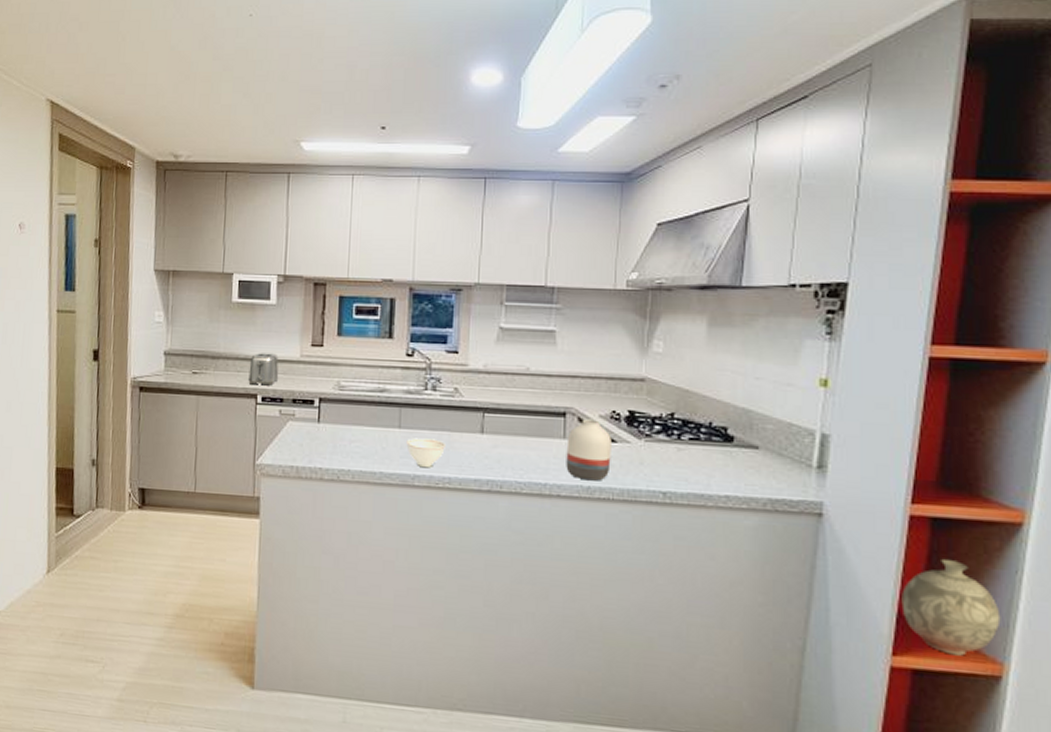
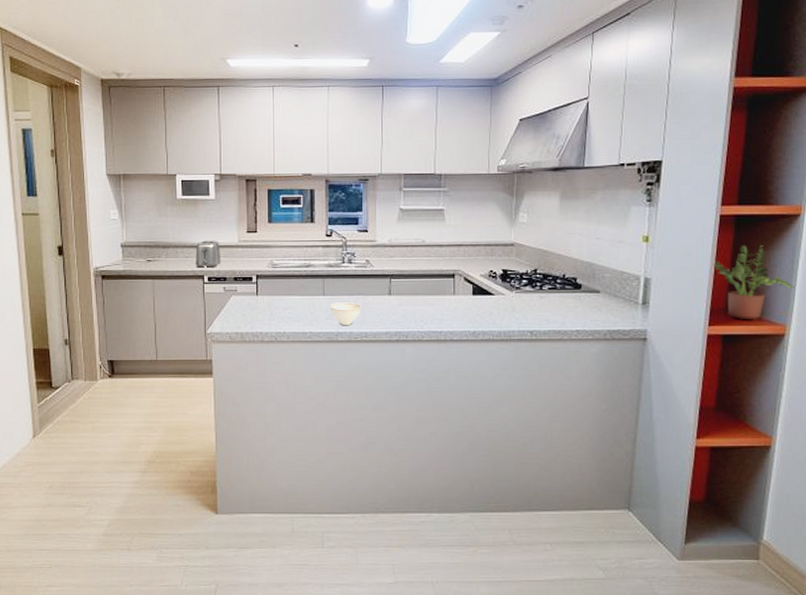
vase: present [566,419,612,481] -> none [456,278,491,326]
decorative vase: present [901,558,1001,656] -> none [702,364,770,434]
potted plant: none [918,398,1037,501] -> present [713,245,794,320]

